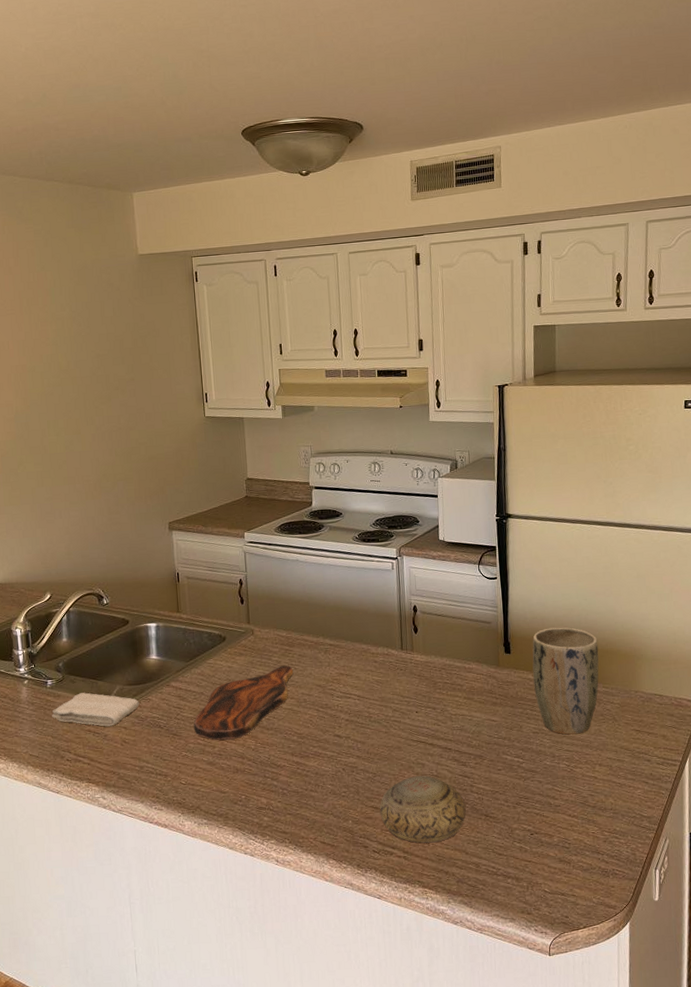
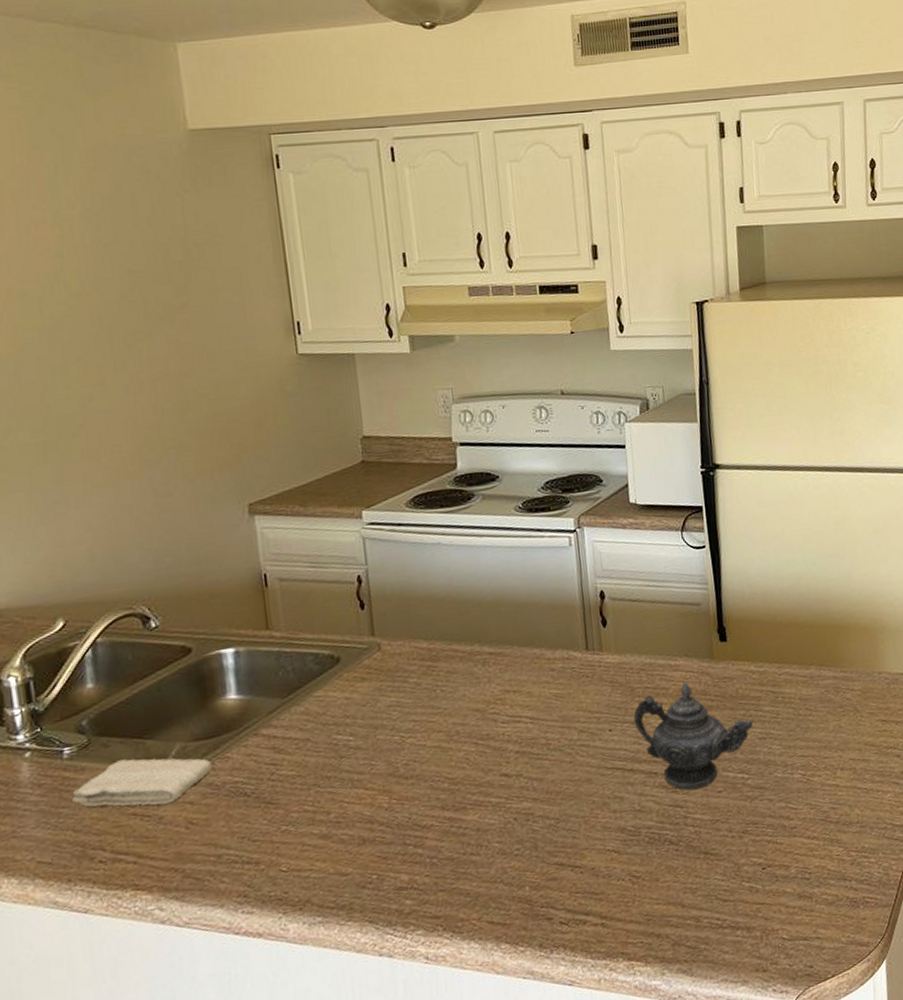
cutting board: present [193,665,294,740] -> none [296,687,440,803]
bowl: present [379,775,466,843] -> none [566,812,680,903]
teapot: none [435,681,528,766] -> present [633,681,753,790]
plant pot: present [532,627,599,735] -> none [753,601,836,737]

